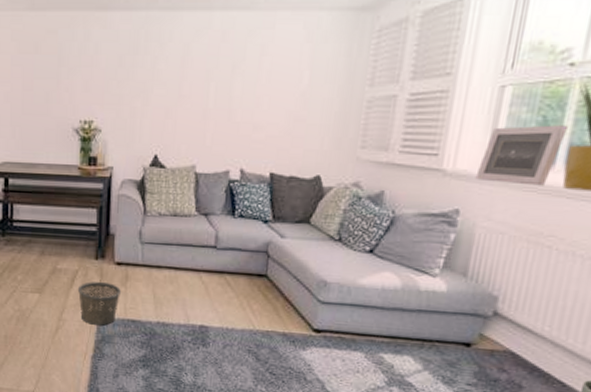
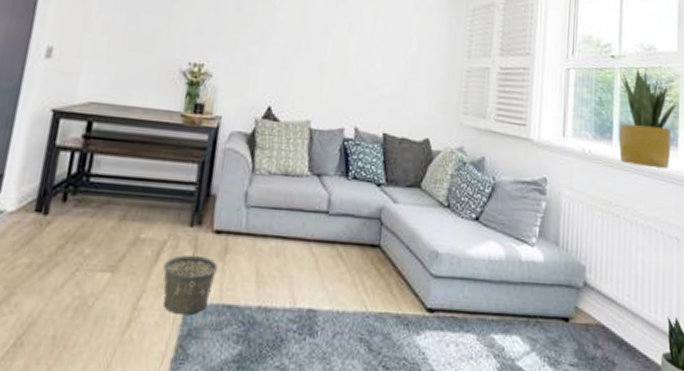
picture frame: present [475,125,568,186] -> none [556,104,617,159]

